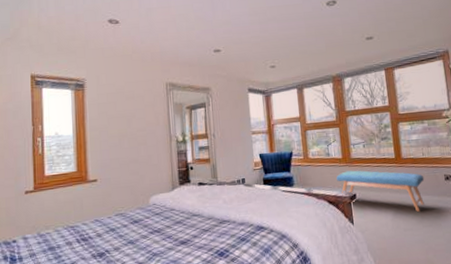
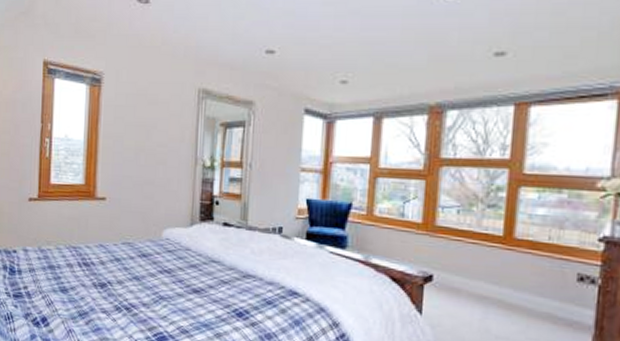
bench: present [336,170,425,212] -> none [409,241,544,317]

